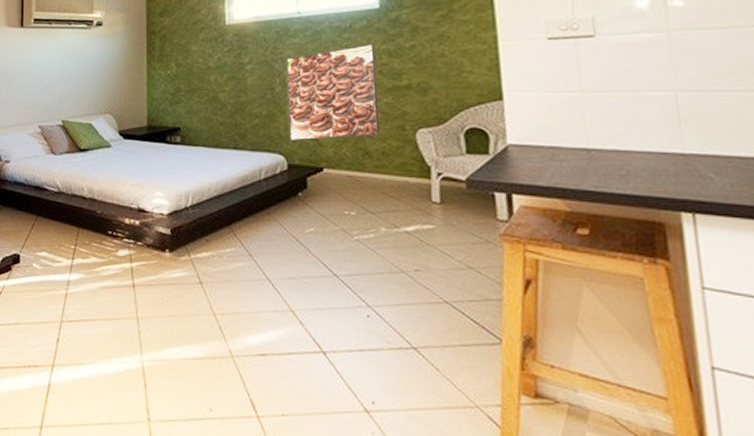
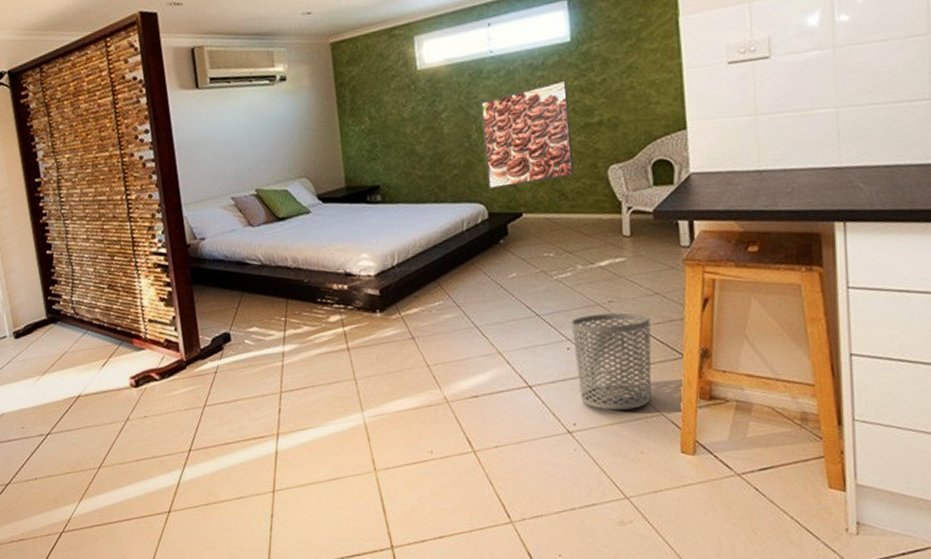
waste bin: none [373,282,464,395] -> present [571,312,652,411]

